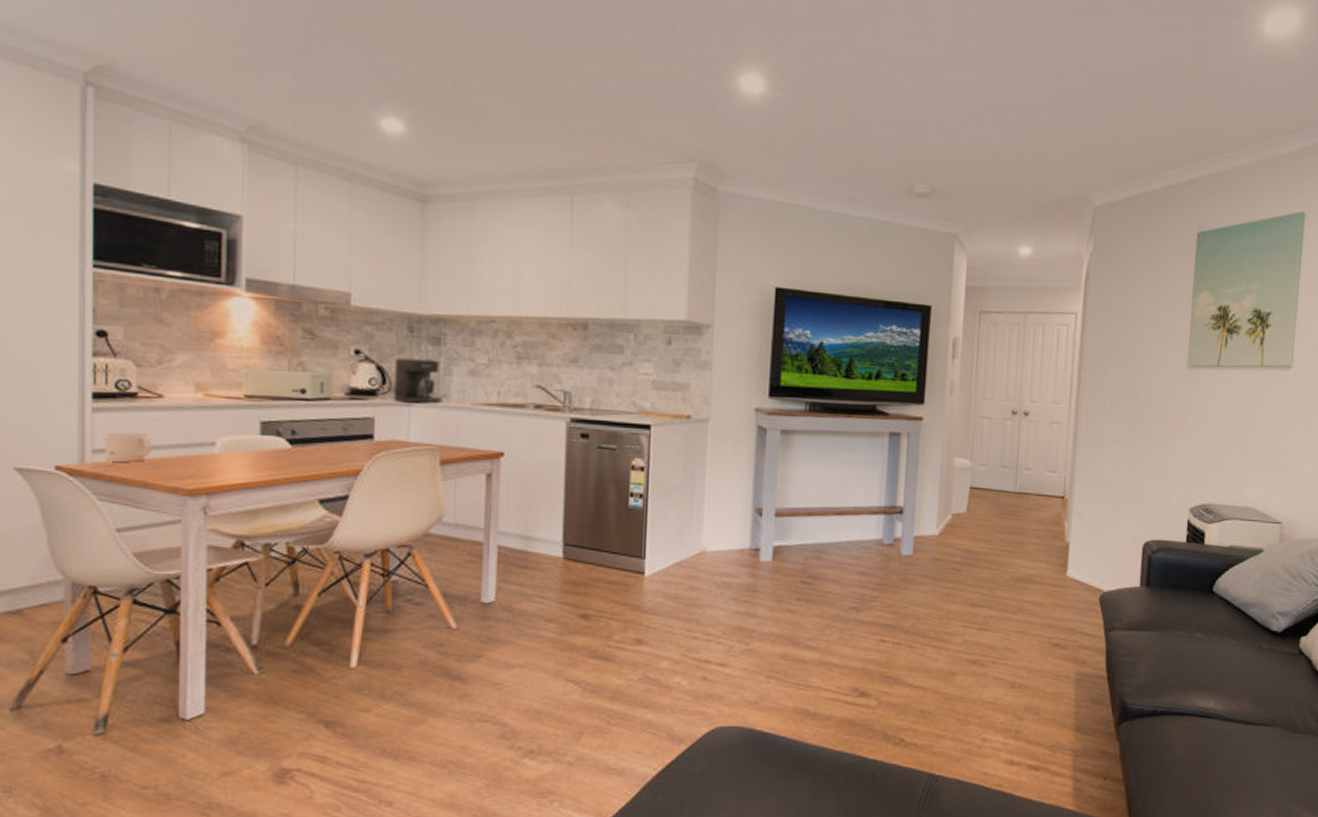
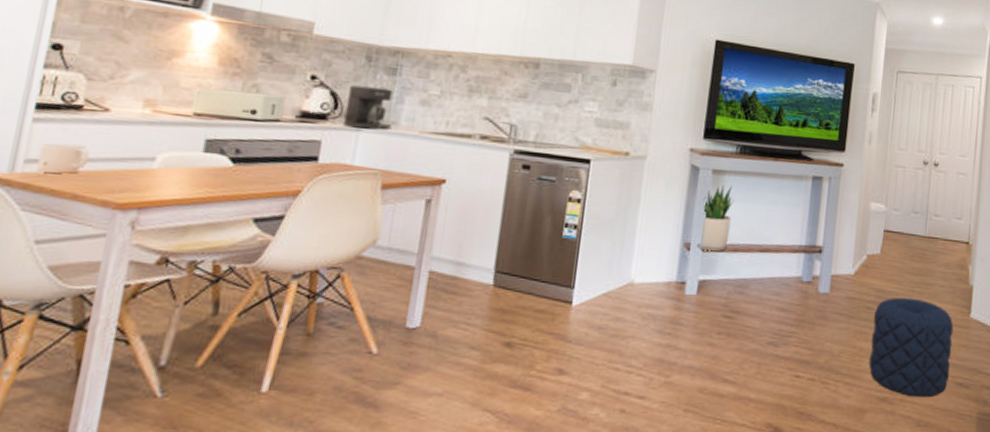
planter: none [768,446,805,517] -> present [696,185,733,252]
pouf: none [957,557,1049,658] -> present [869,297,954,397]

